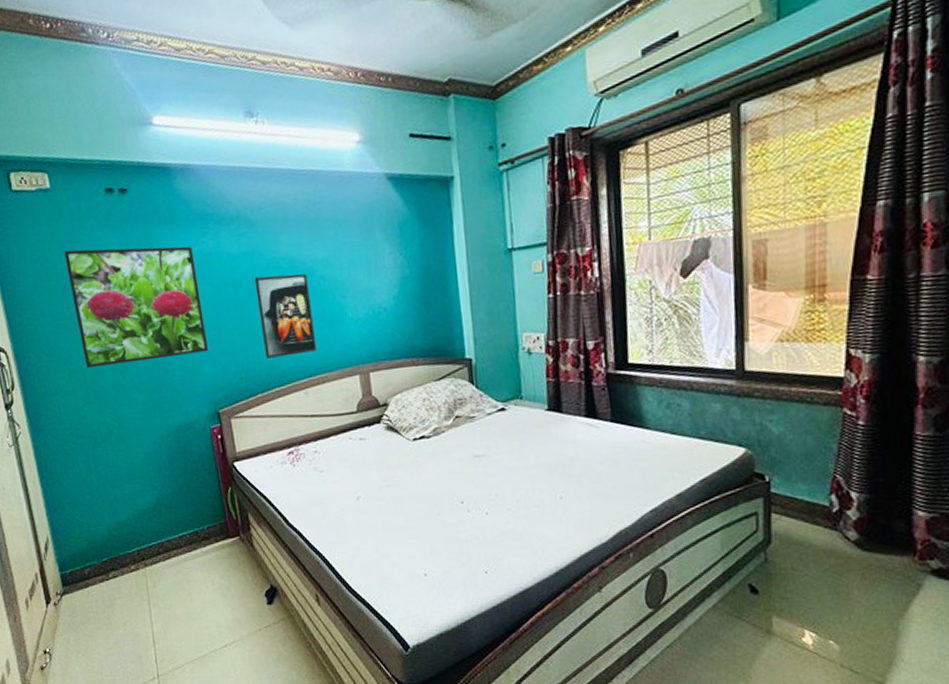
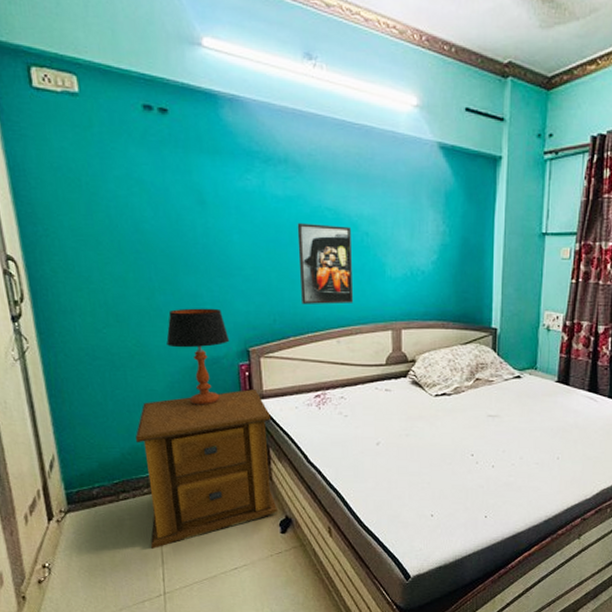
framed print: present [64,246,209,369] -> none [90,163,244,291]
side table: none [119,452,262,628] -> present [136,389,277,549]
table lamp: none [141,373,201,474] -> present [166,308,230,405]

